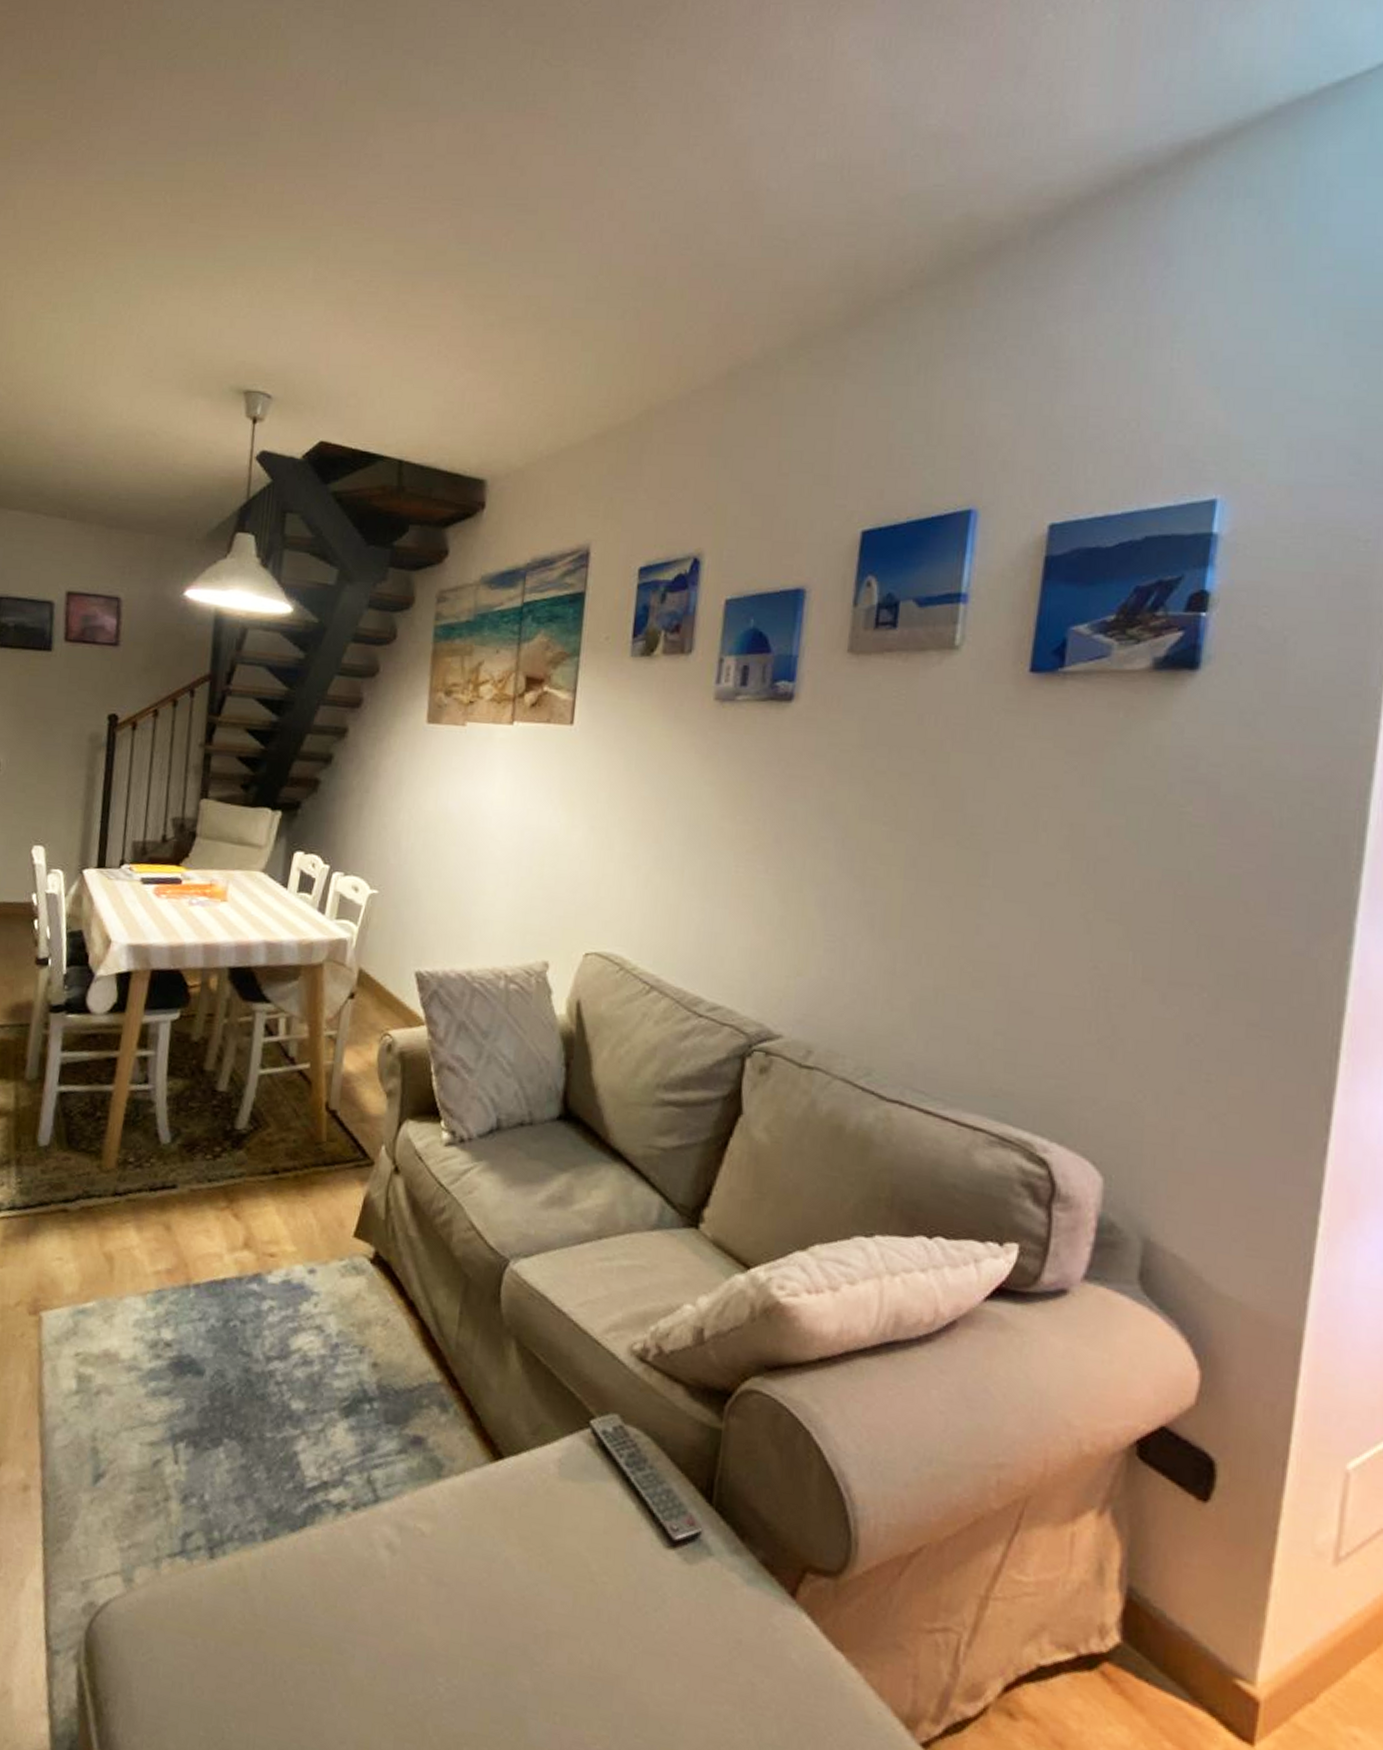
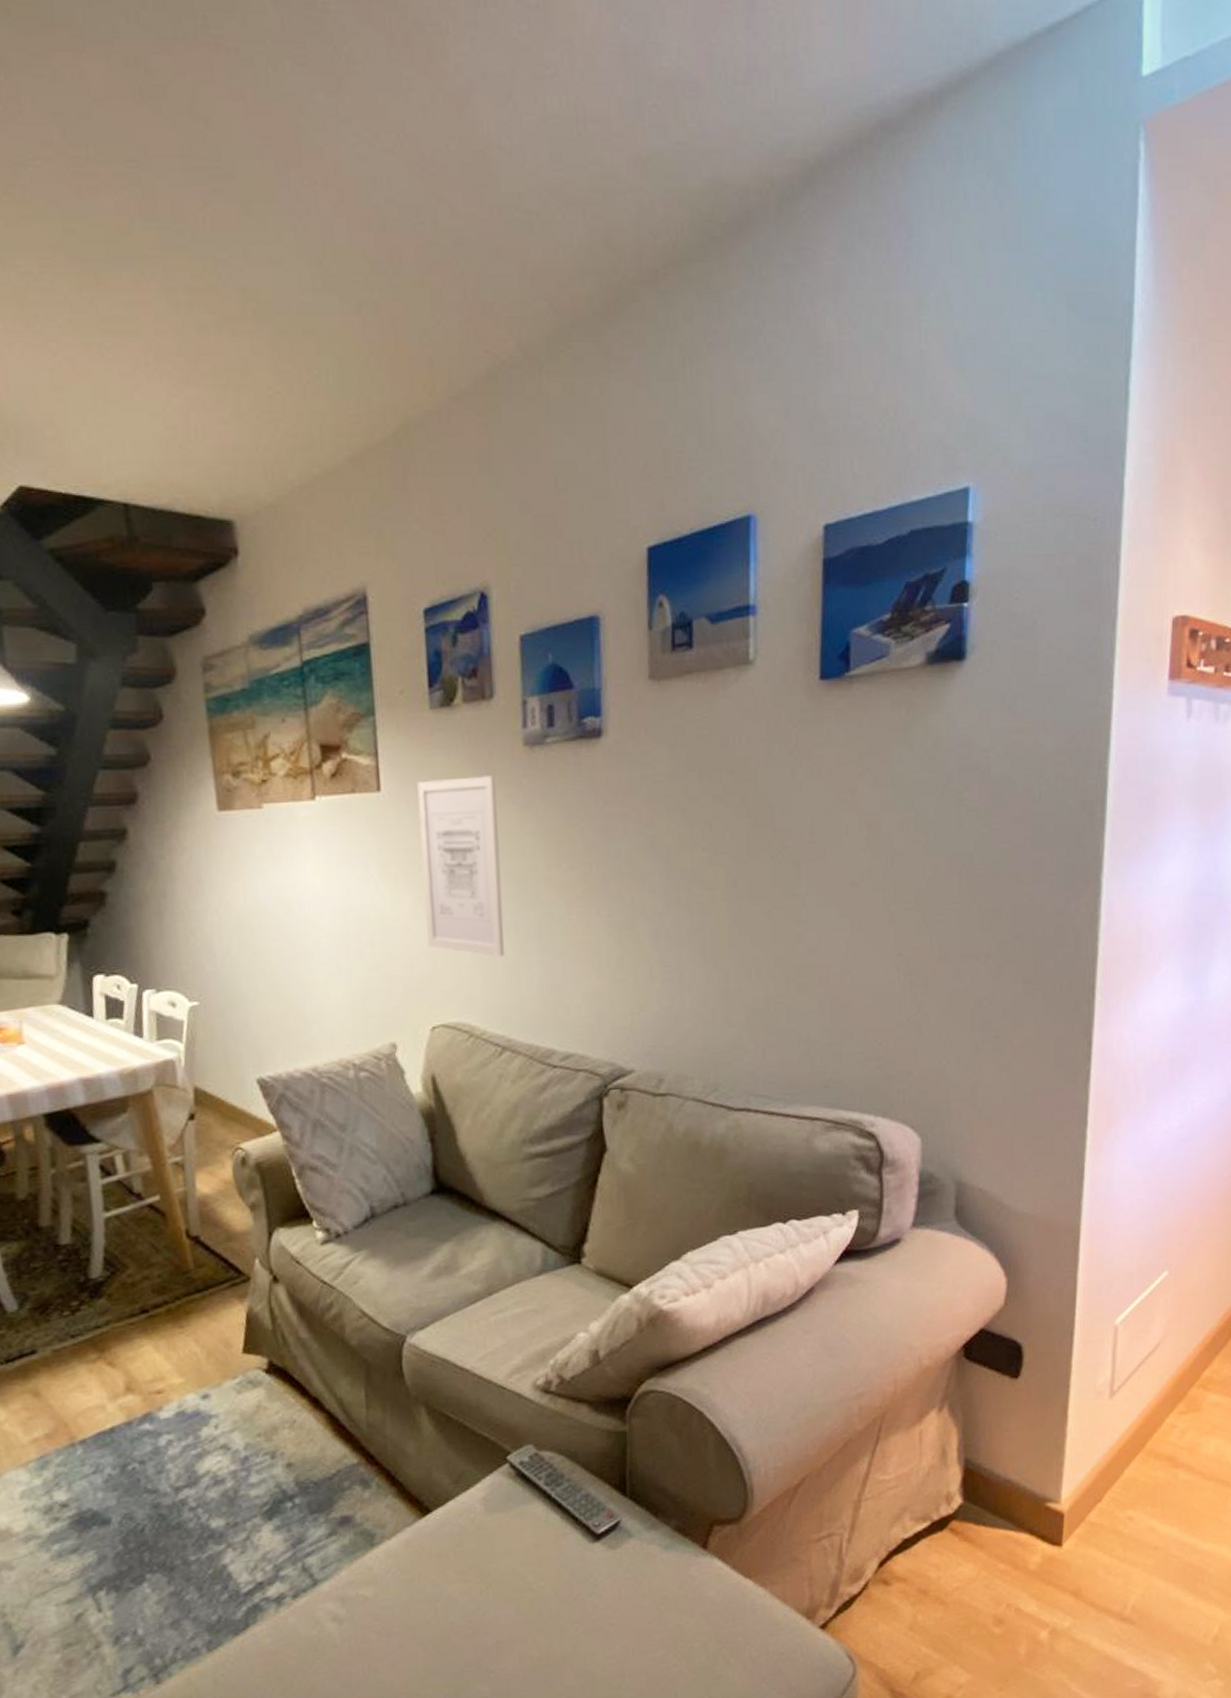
wall art: none [594,720,682,897] -> present [417,774,505,957]

